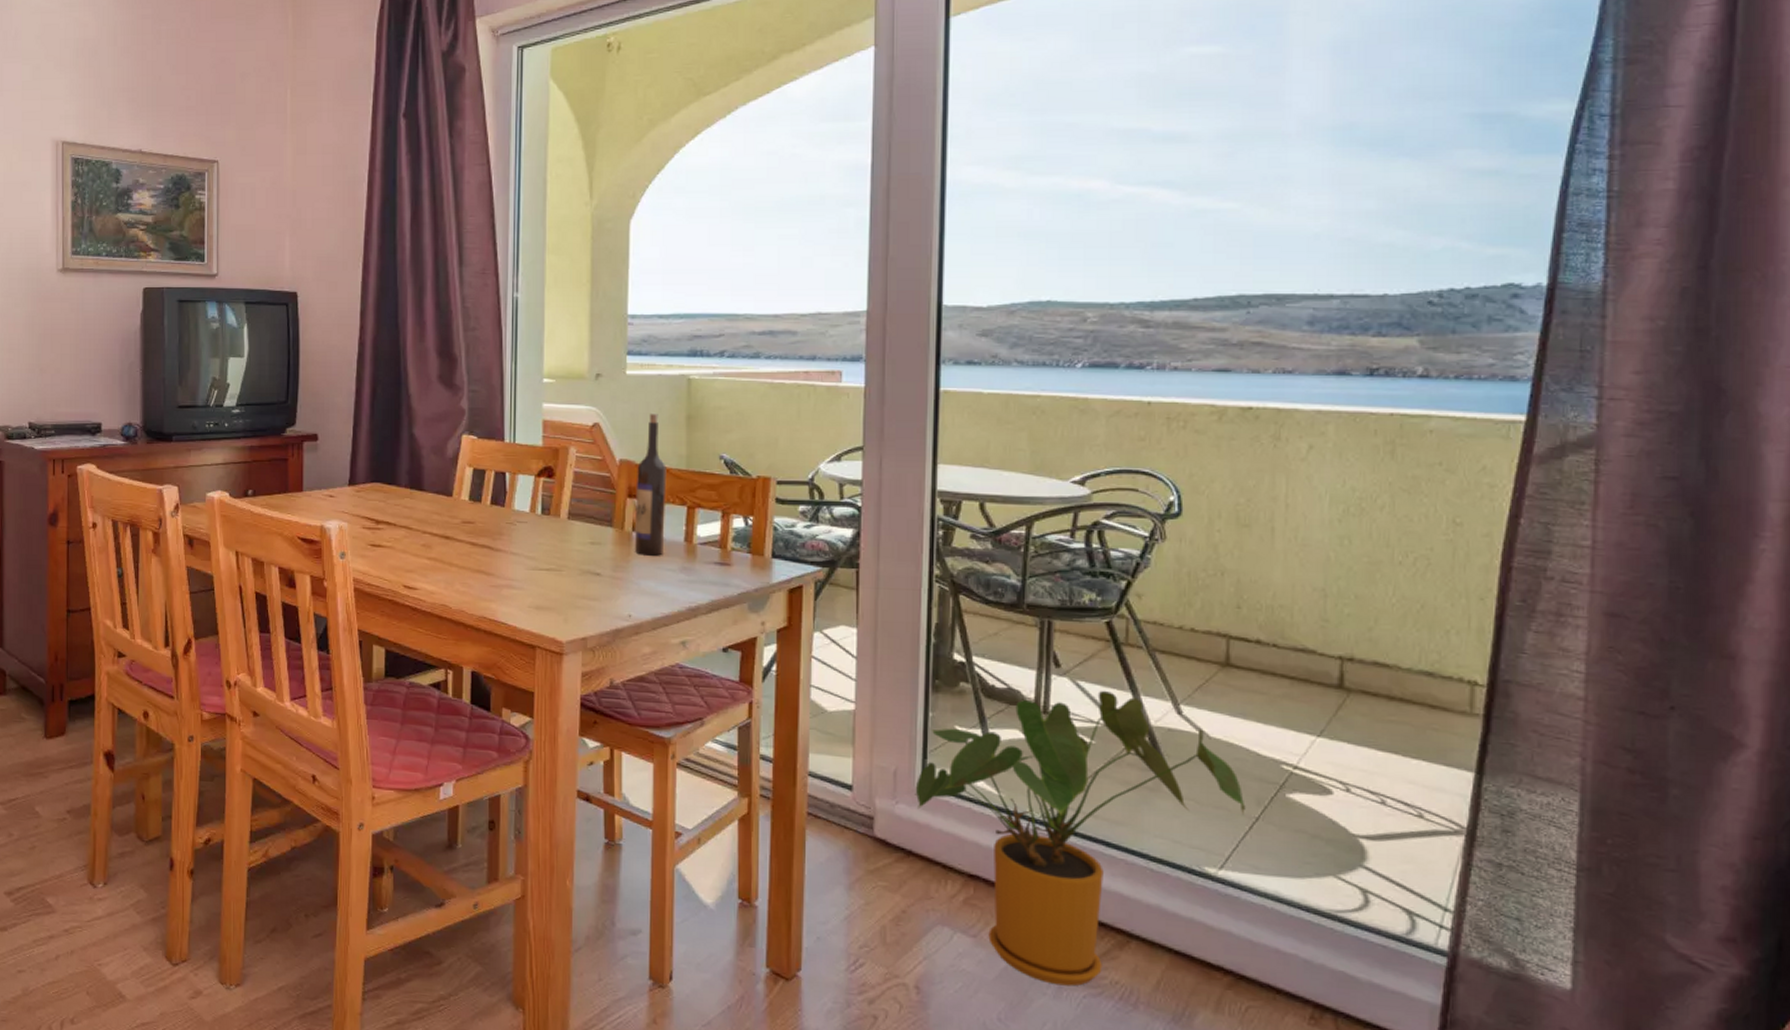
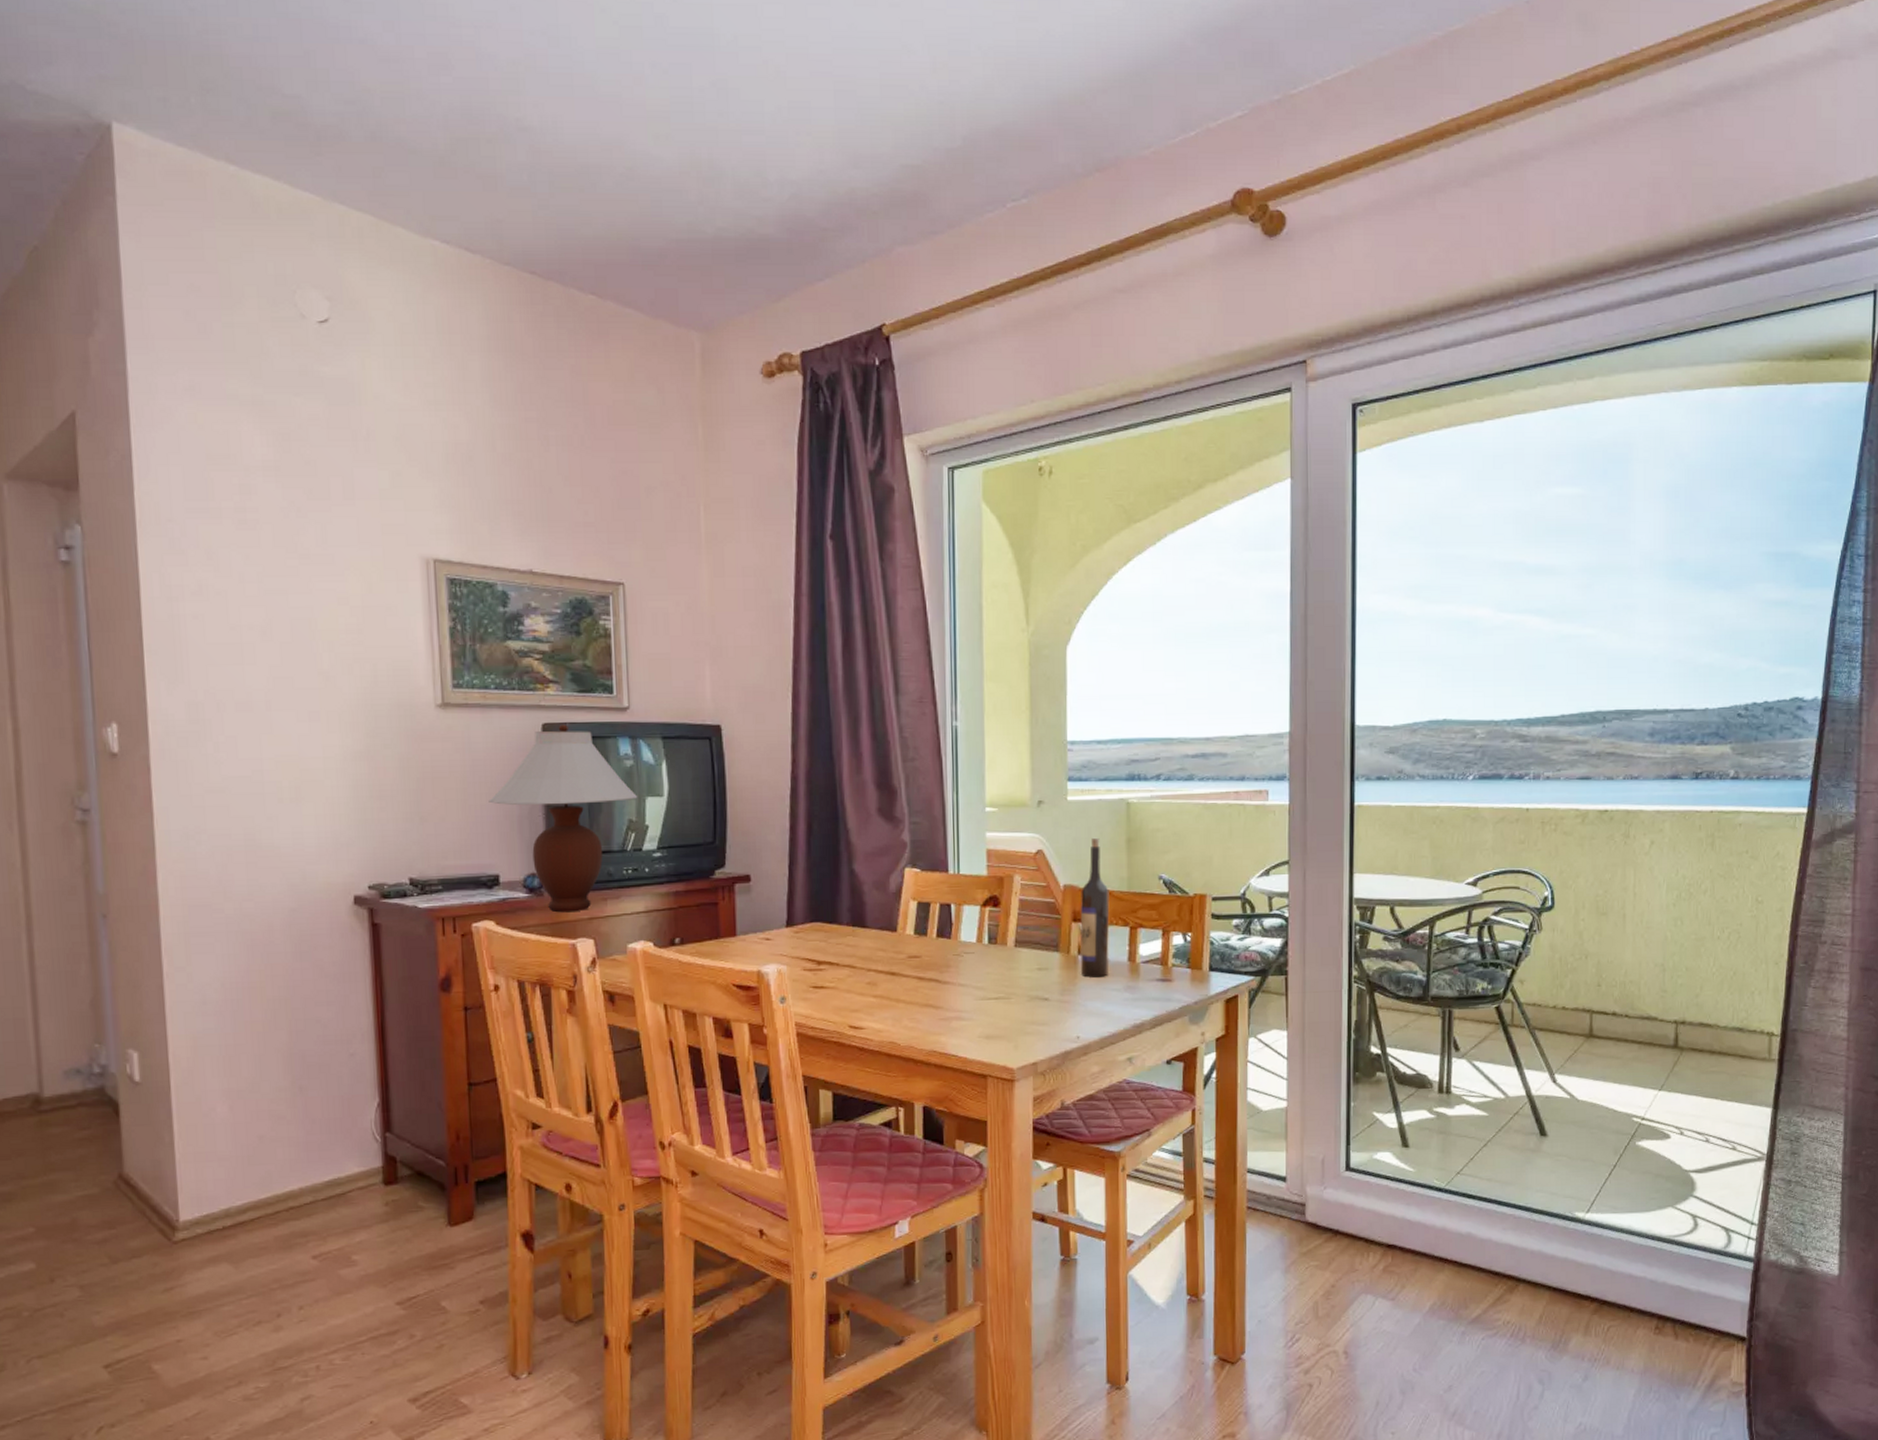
table lamp: none [96,289,222,461] -> present [489,724,638,913]
house plant: present [915,690,1246,986] -> none [1340,1067,1606,1332]

